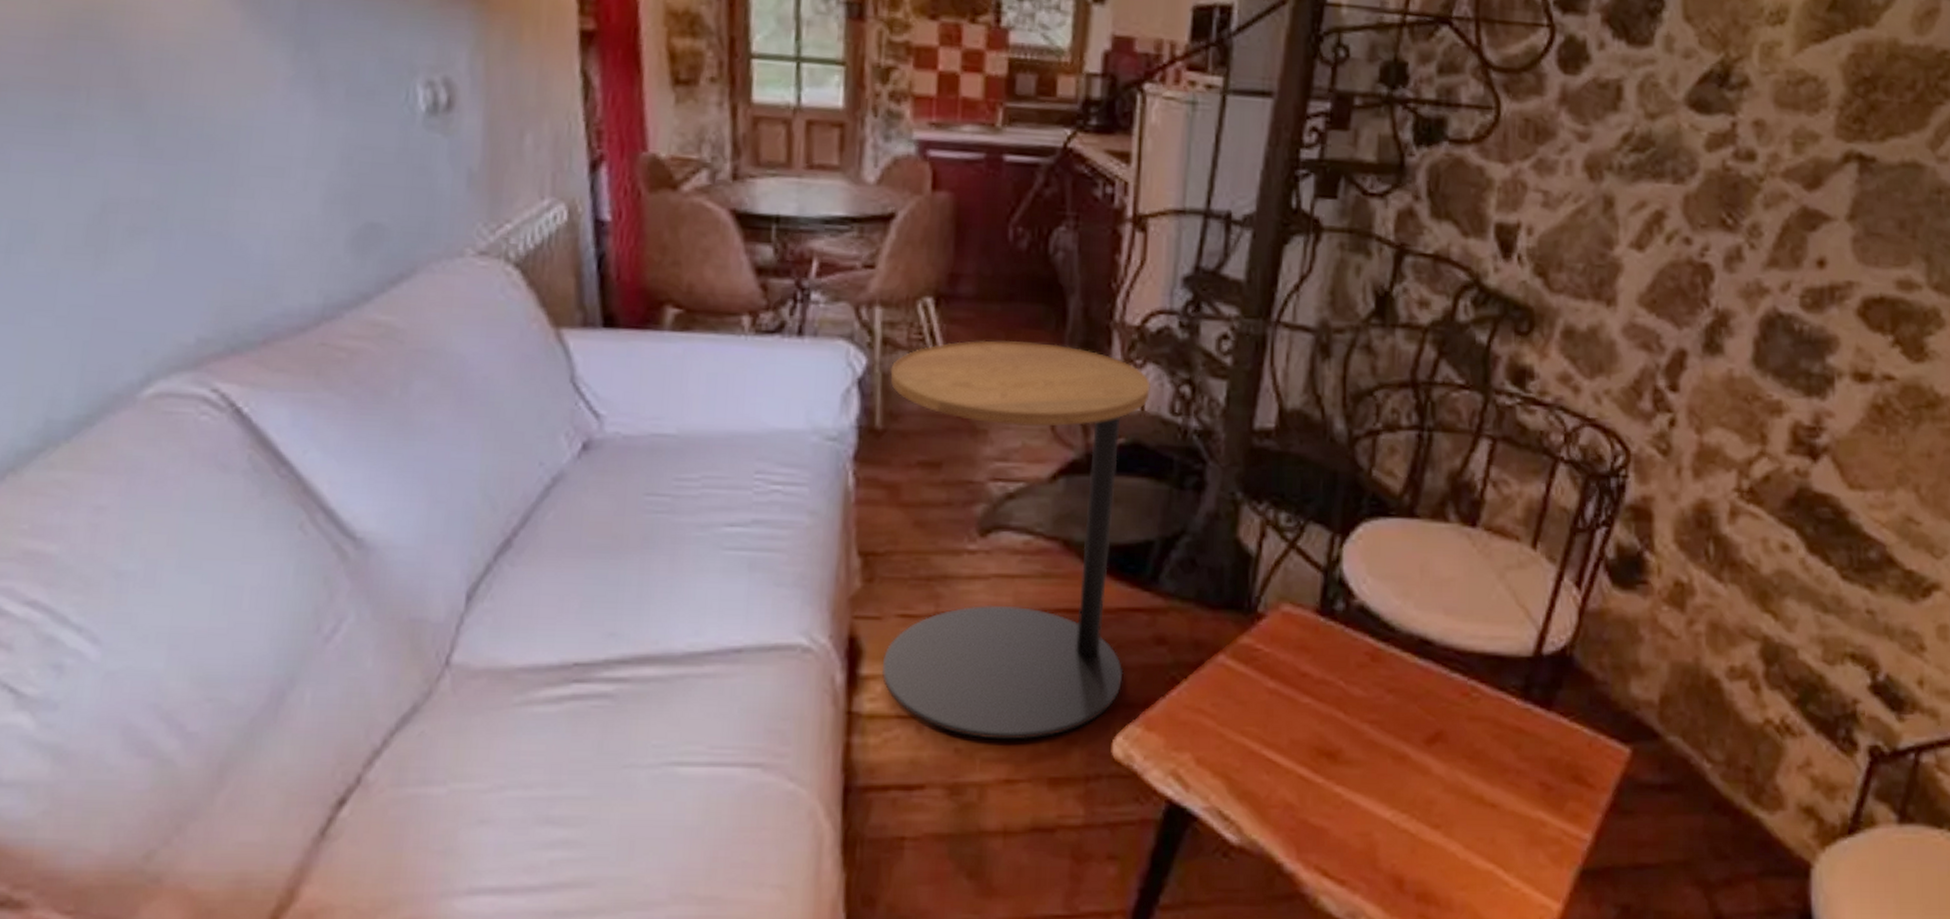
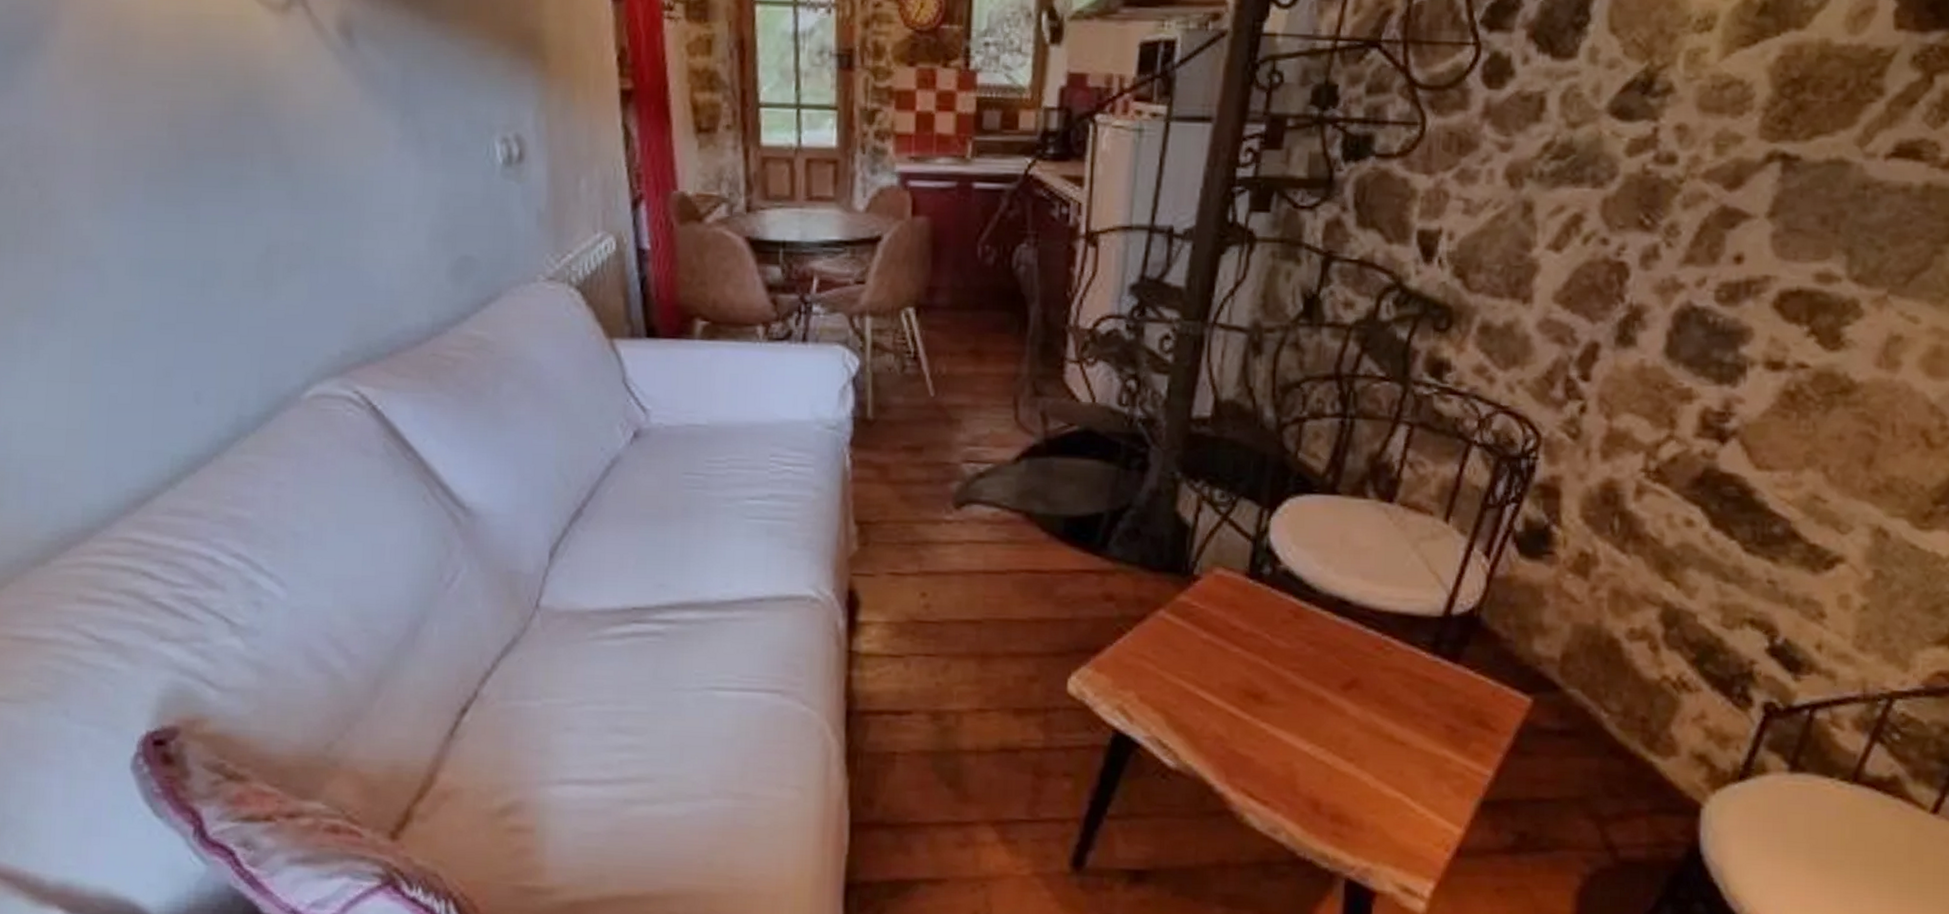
side table: present [881,340,1150,740] -> none [875,343,1101,677]

